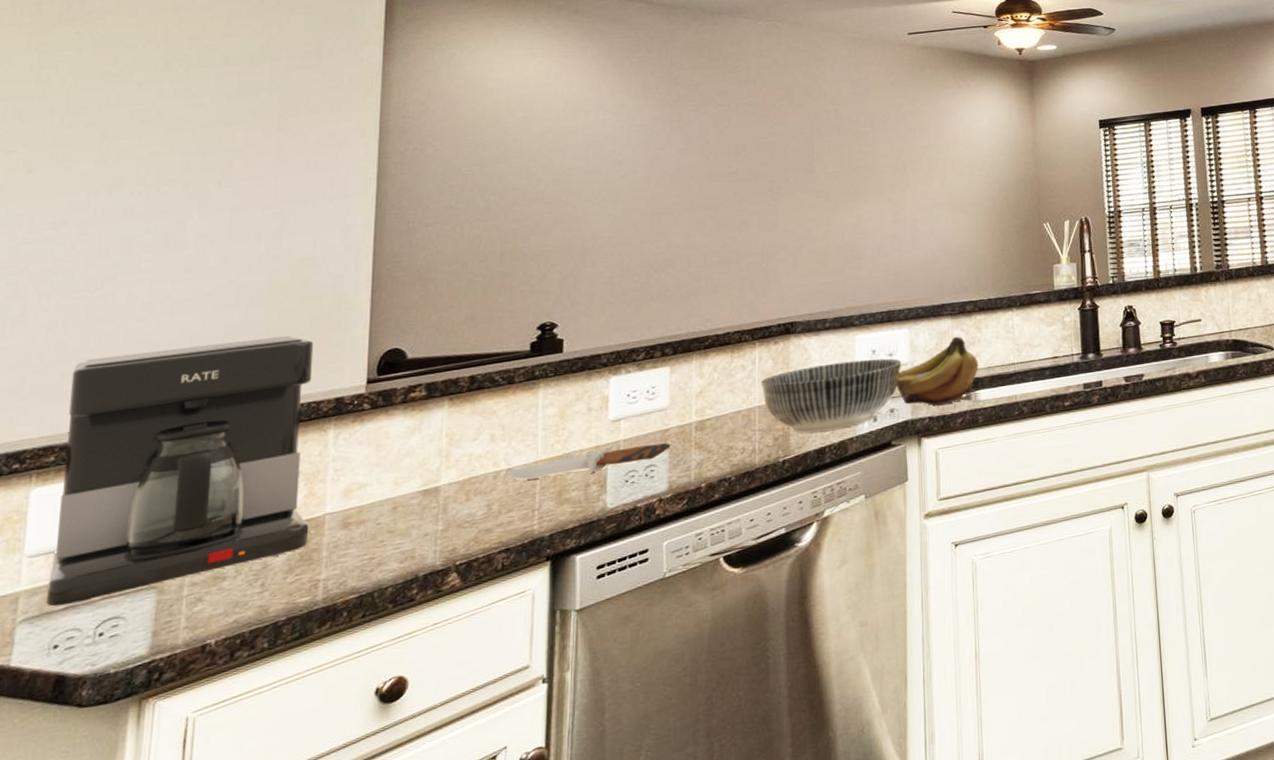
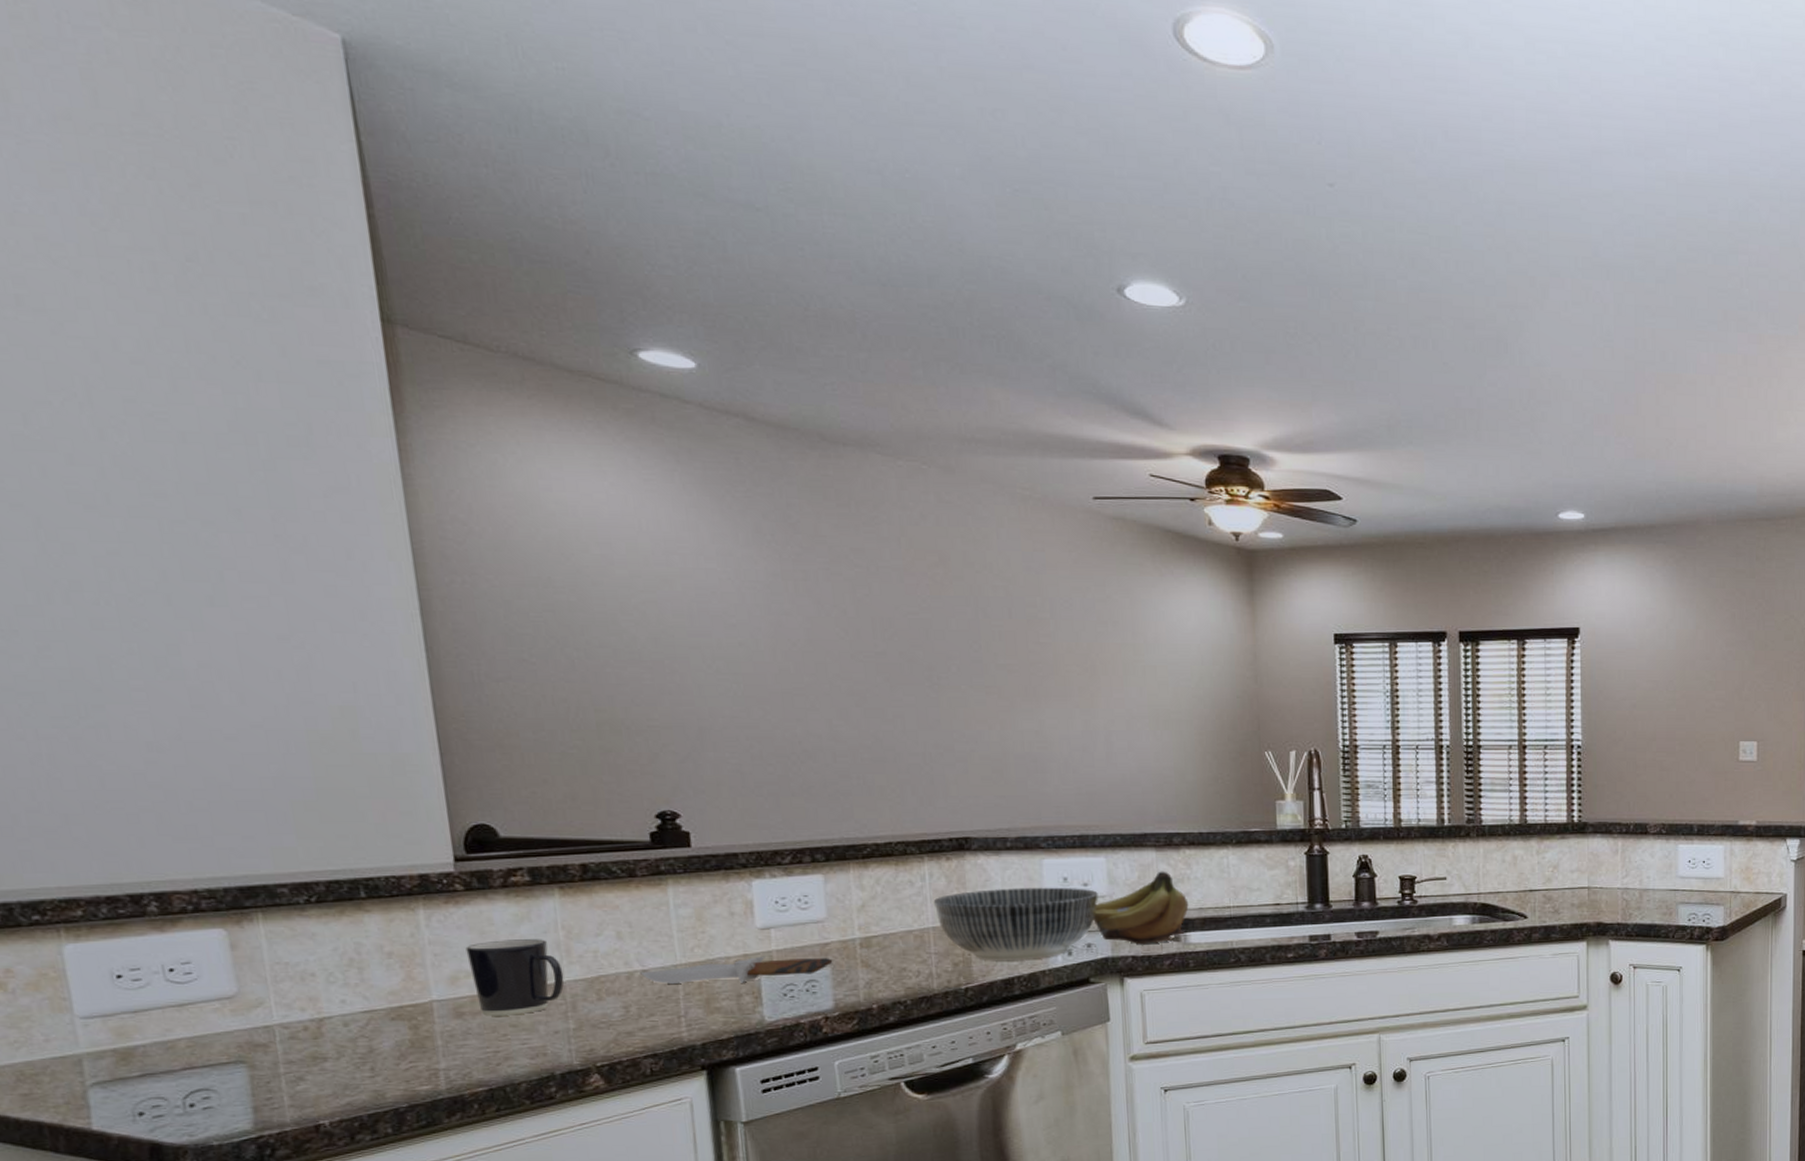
coffee maker: present [46,335,314,607] -> none [77,797,418,1073]
mug: none [362,447,441,525] -> present [465,939,564,1016]

